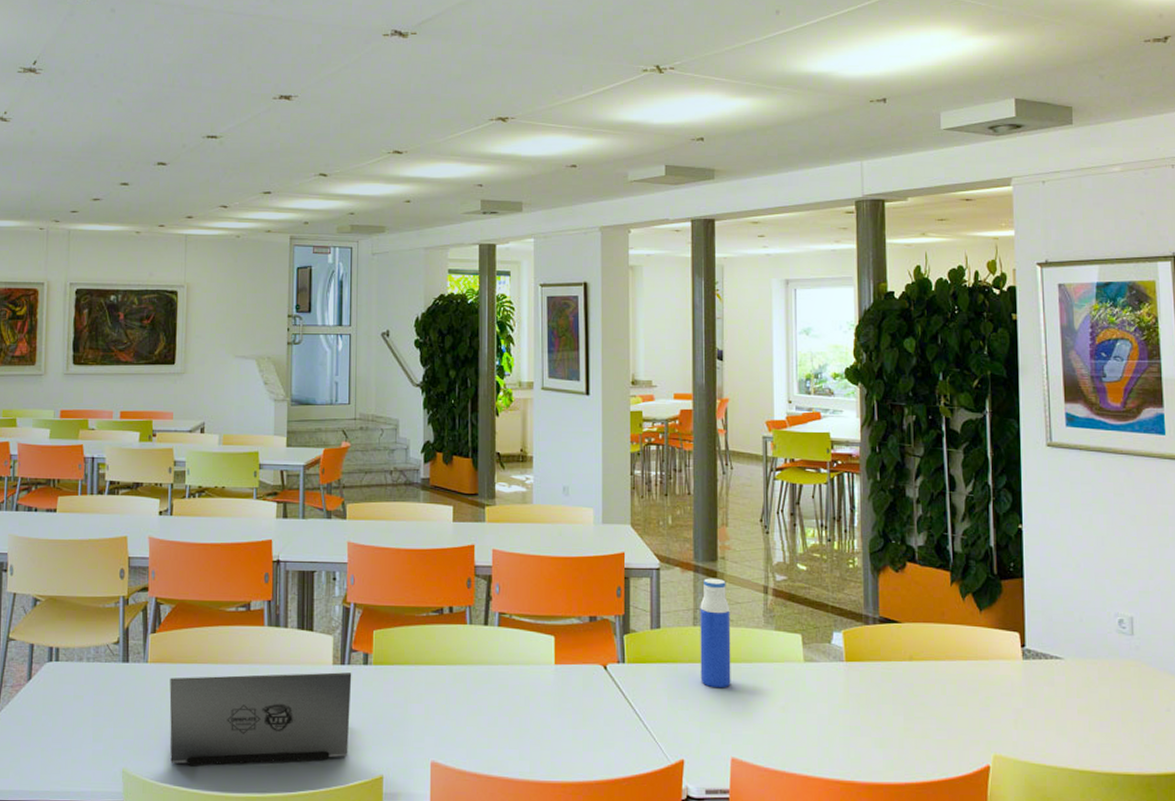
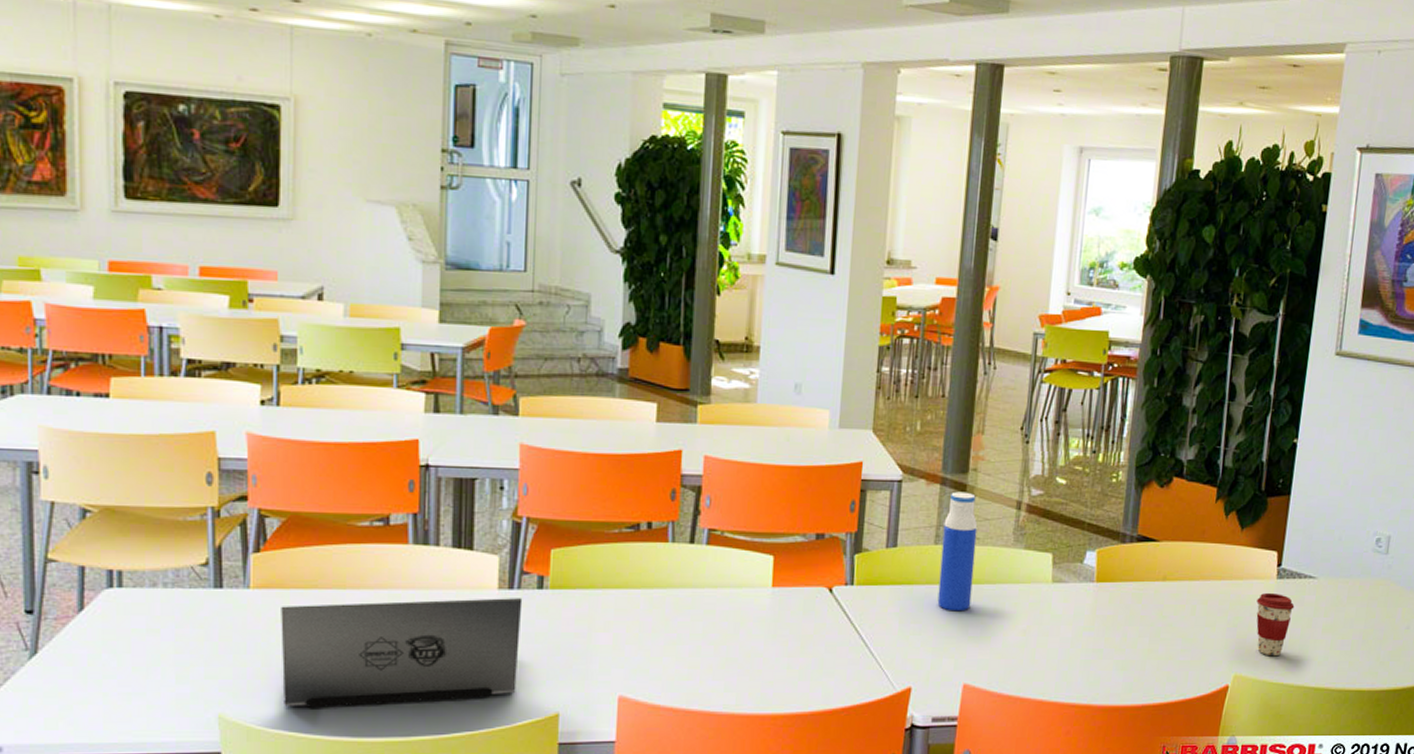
coffee cup: none [1005,672,1045,737] -> present [1256,592,1295,657]

